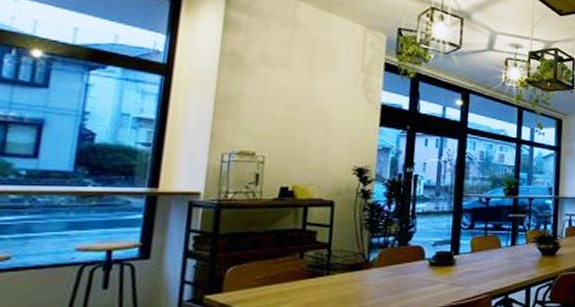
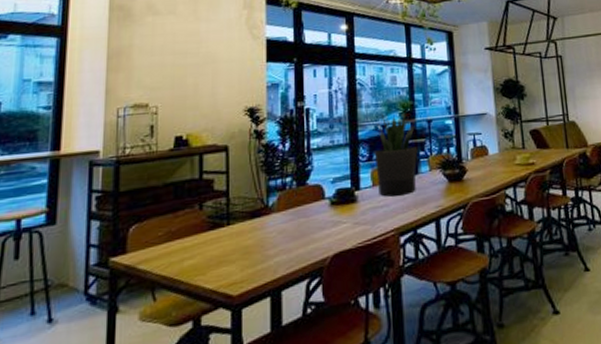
planter: none [475,186,517,263] -> present [374,113,418,197]

